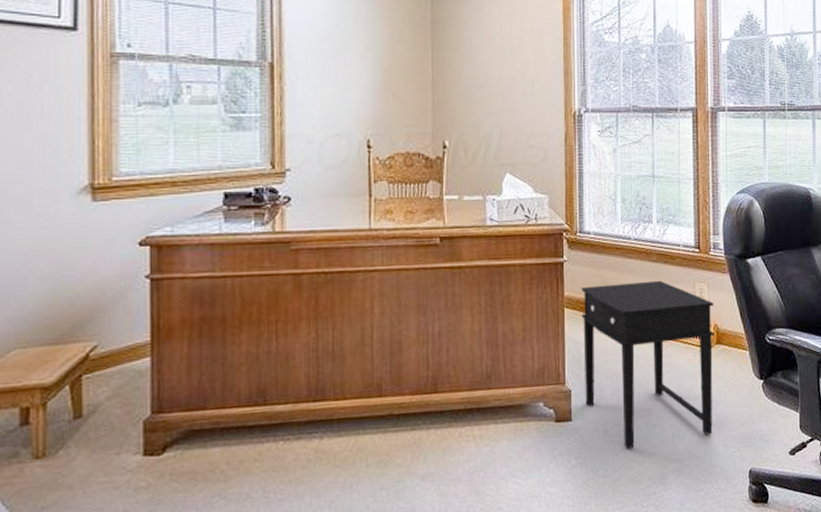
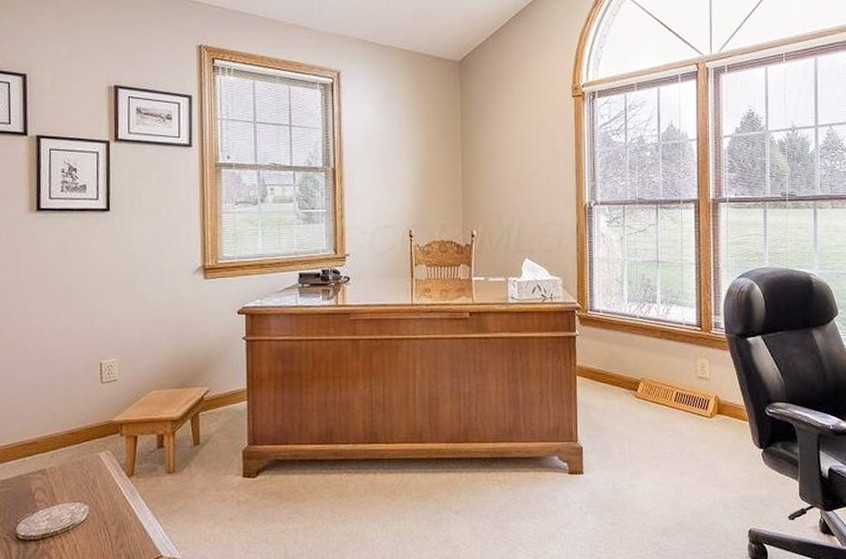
side table: present [581,280,715,449] -> none [591,354,716,502]

